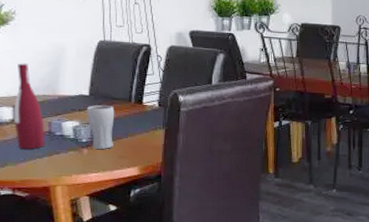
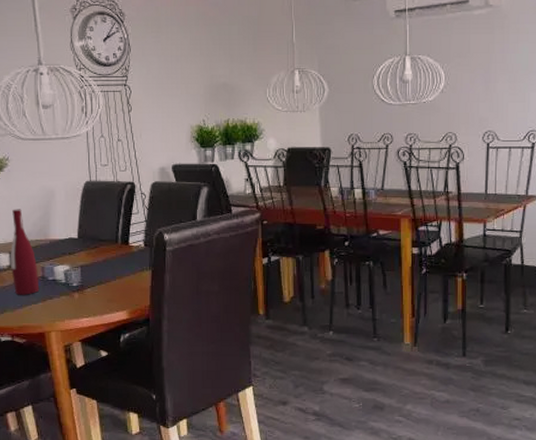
drinking glass: present [86,104,115,149] -> none [76,247,103,293]

